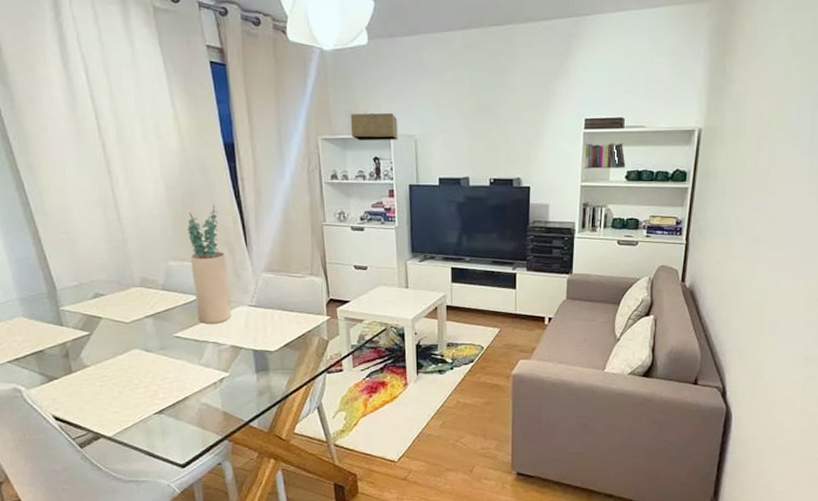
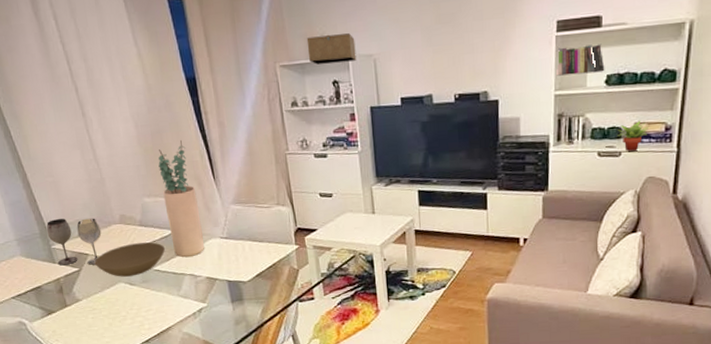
wineglass: none [56,279,119,329] -> present [46,218,102,266]
bowl: none [108,307,188,343] -> present [94,242,165,277]
succulent plant: none [635,213,662,242] -> present [617,120,648,152]

